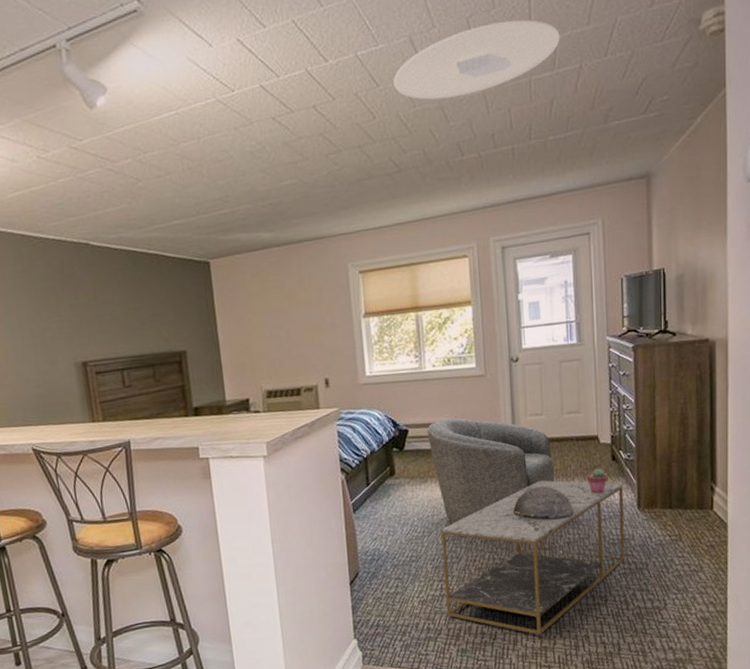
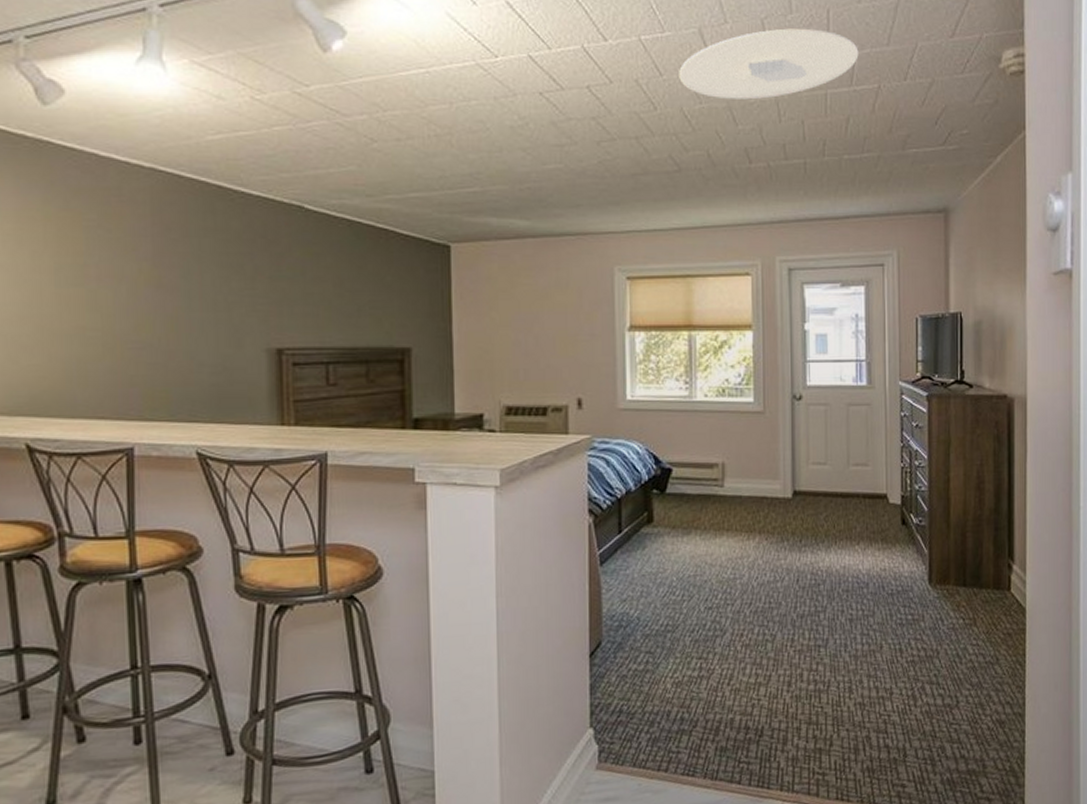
armchair: present [427,418,555,524] -> none [694,459,838,588]
coffee table: present [441,480,625,635] -> none [703,542,913,733]
decorative bowl: present [513,486,574,519] -> none [789,549,857,589]
potted succulent: present [586,468,608,494] -> none [873,532,897,563]

